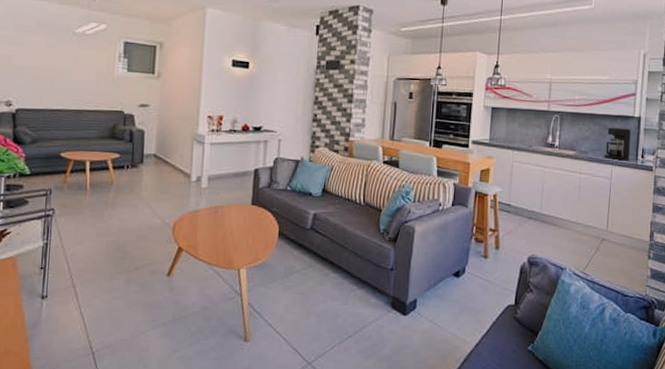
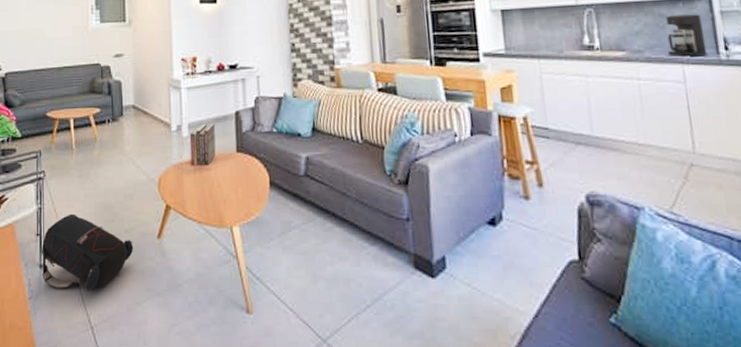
backpack: none [44,250,143,321] -> present [41,213,134,291]
books: none [206,177,233,215] -> present [189,123,216,166]

